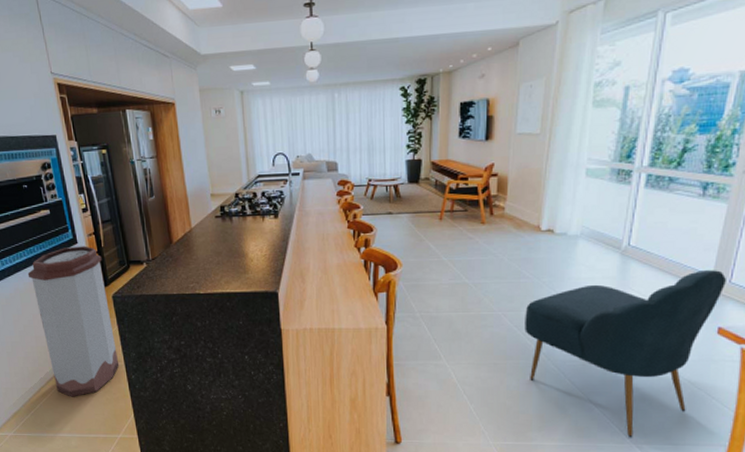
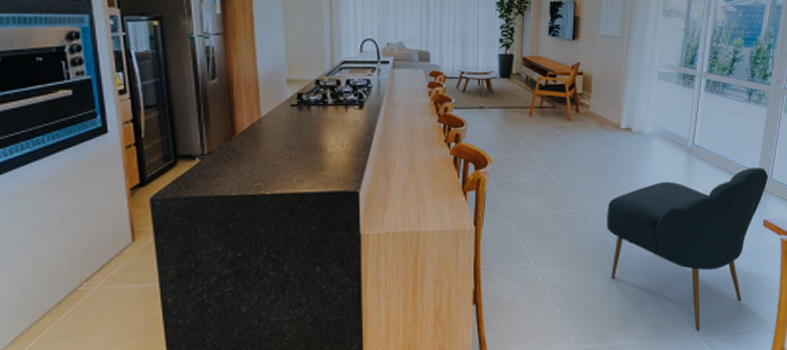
trash can: present [27,246,120,397] -> none [29,136,152,333]

